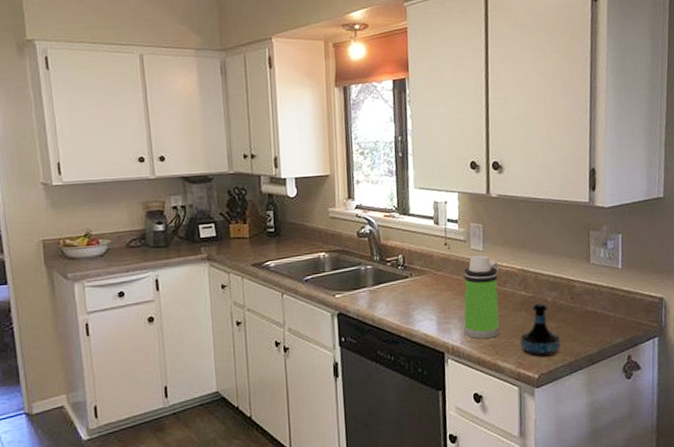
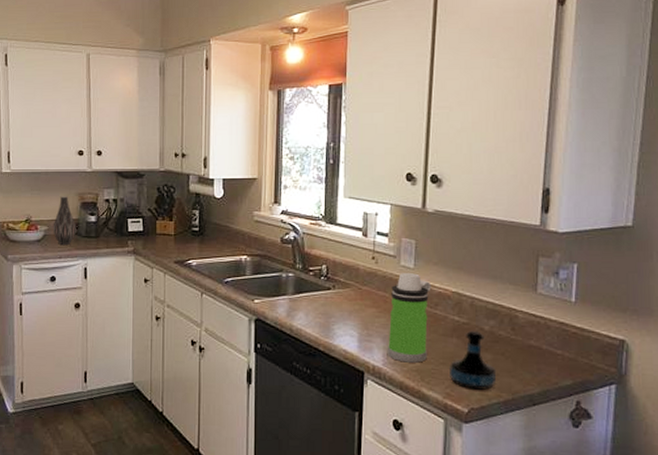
vase: none [117,206,143,258] -> present [53,196,76,245]

